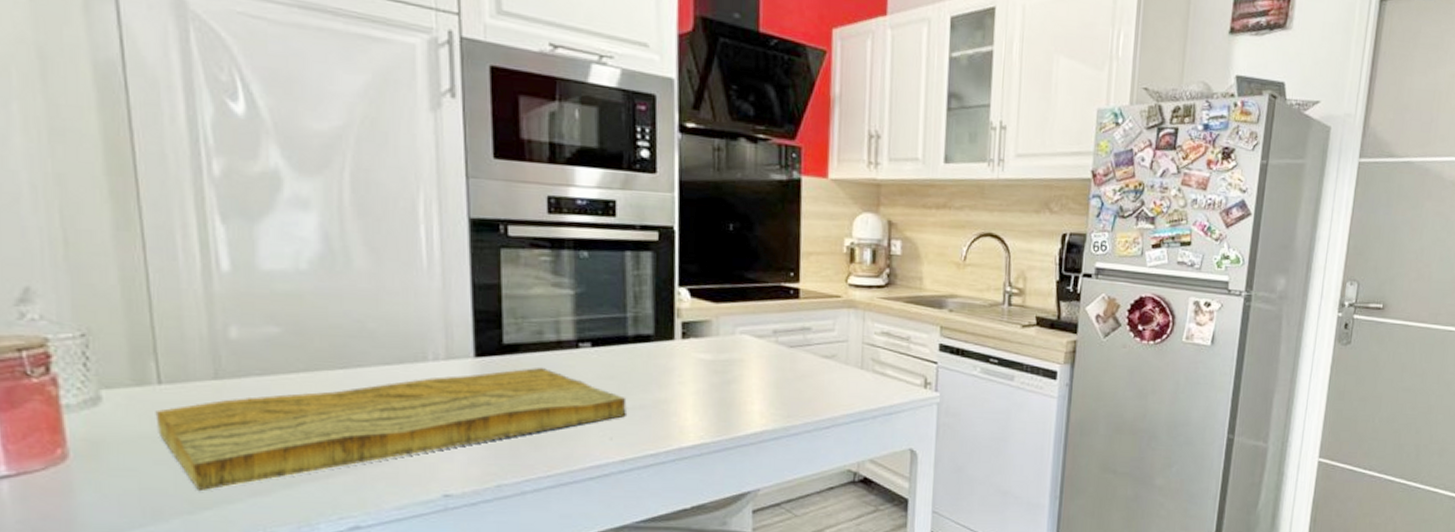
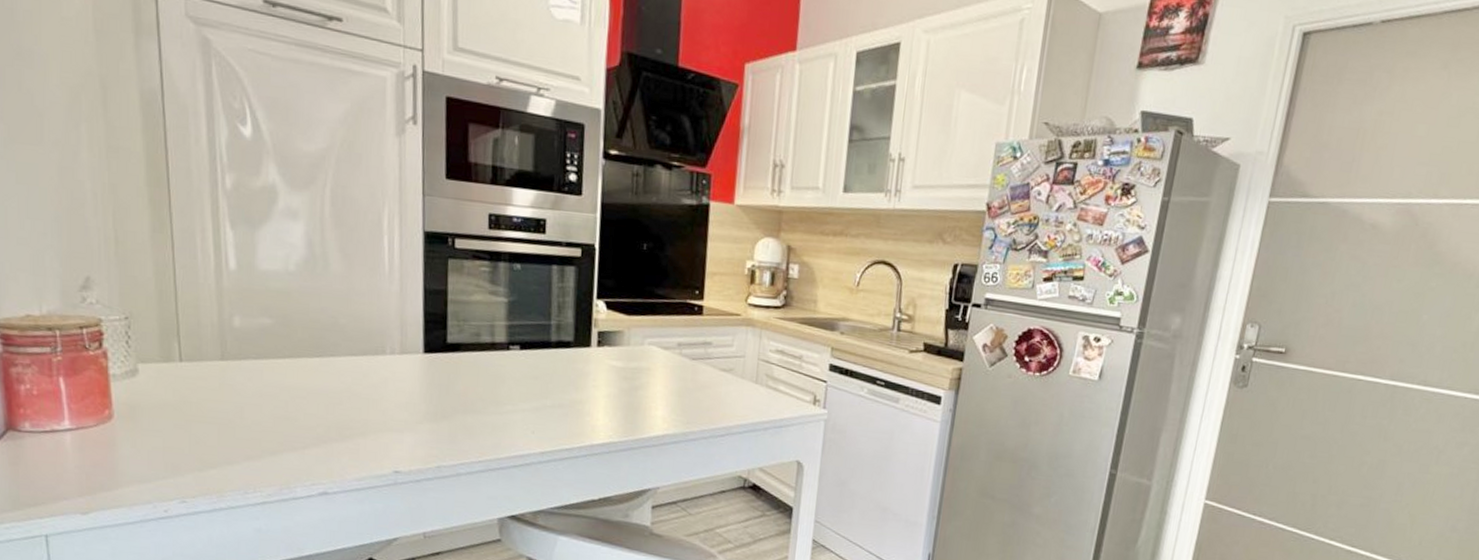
cutting board: present [155,368,627,492] -> none [177,365,548,453]

